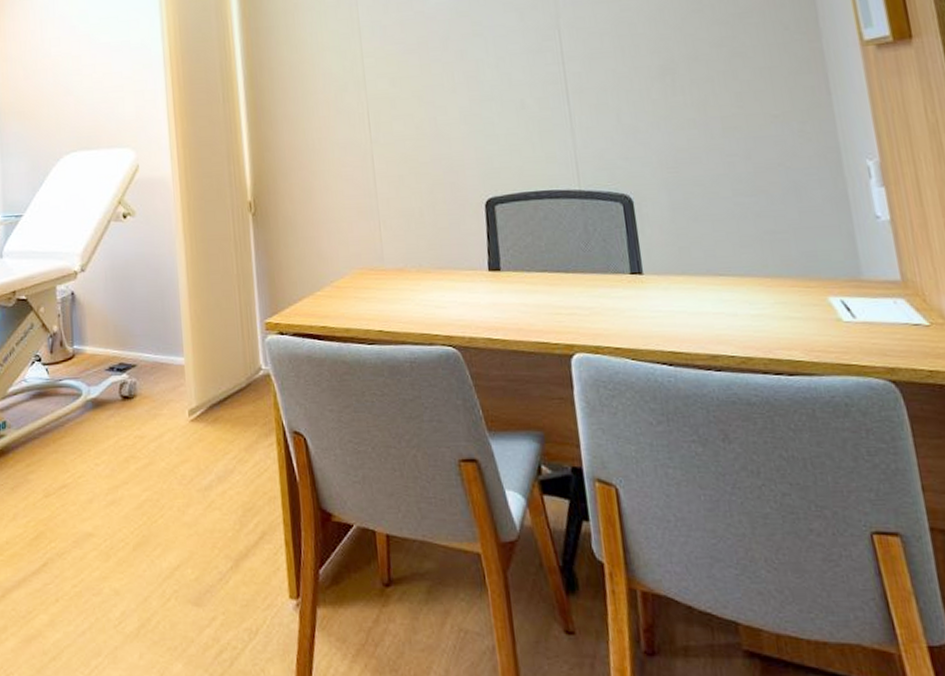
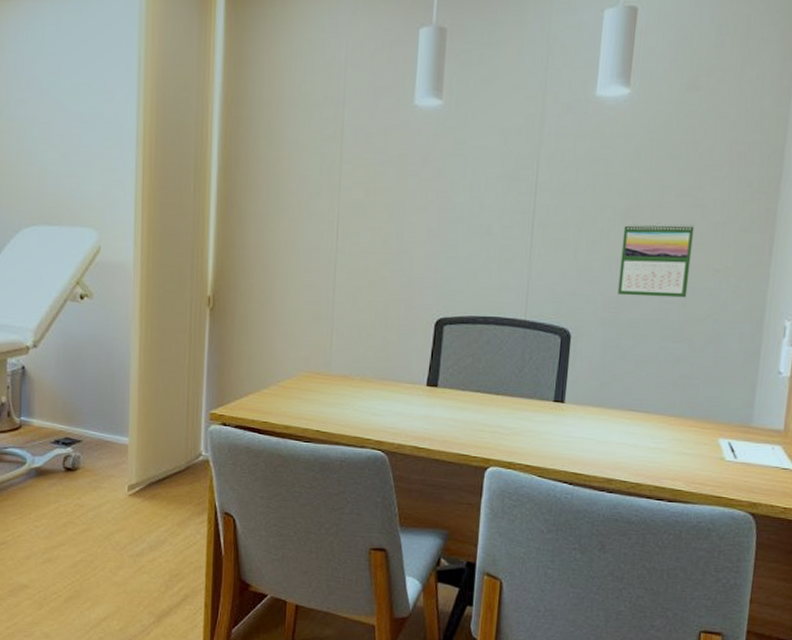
calendar: none [663,73,750,154] -> present [617,222,695,298]

